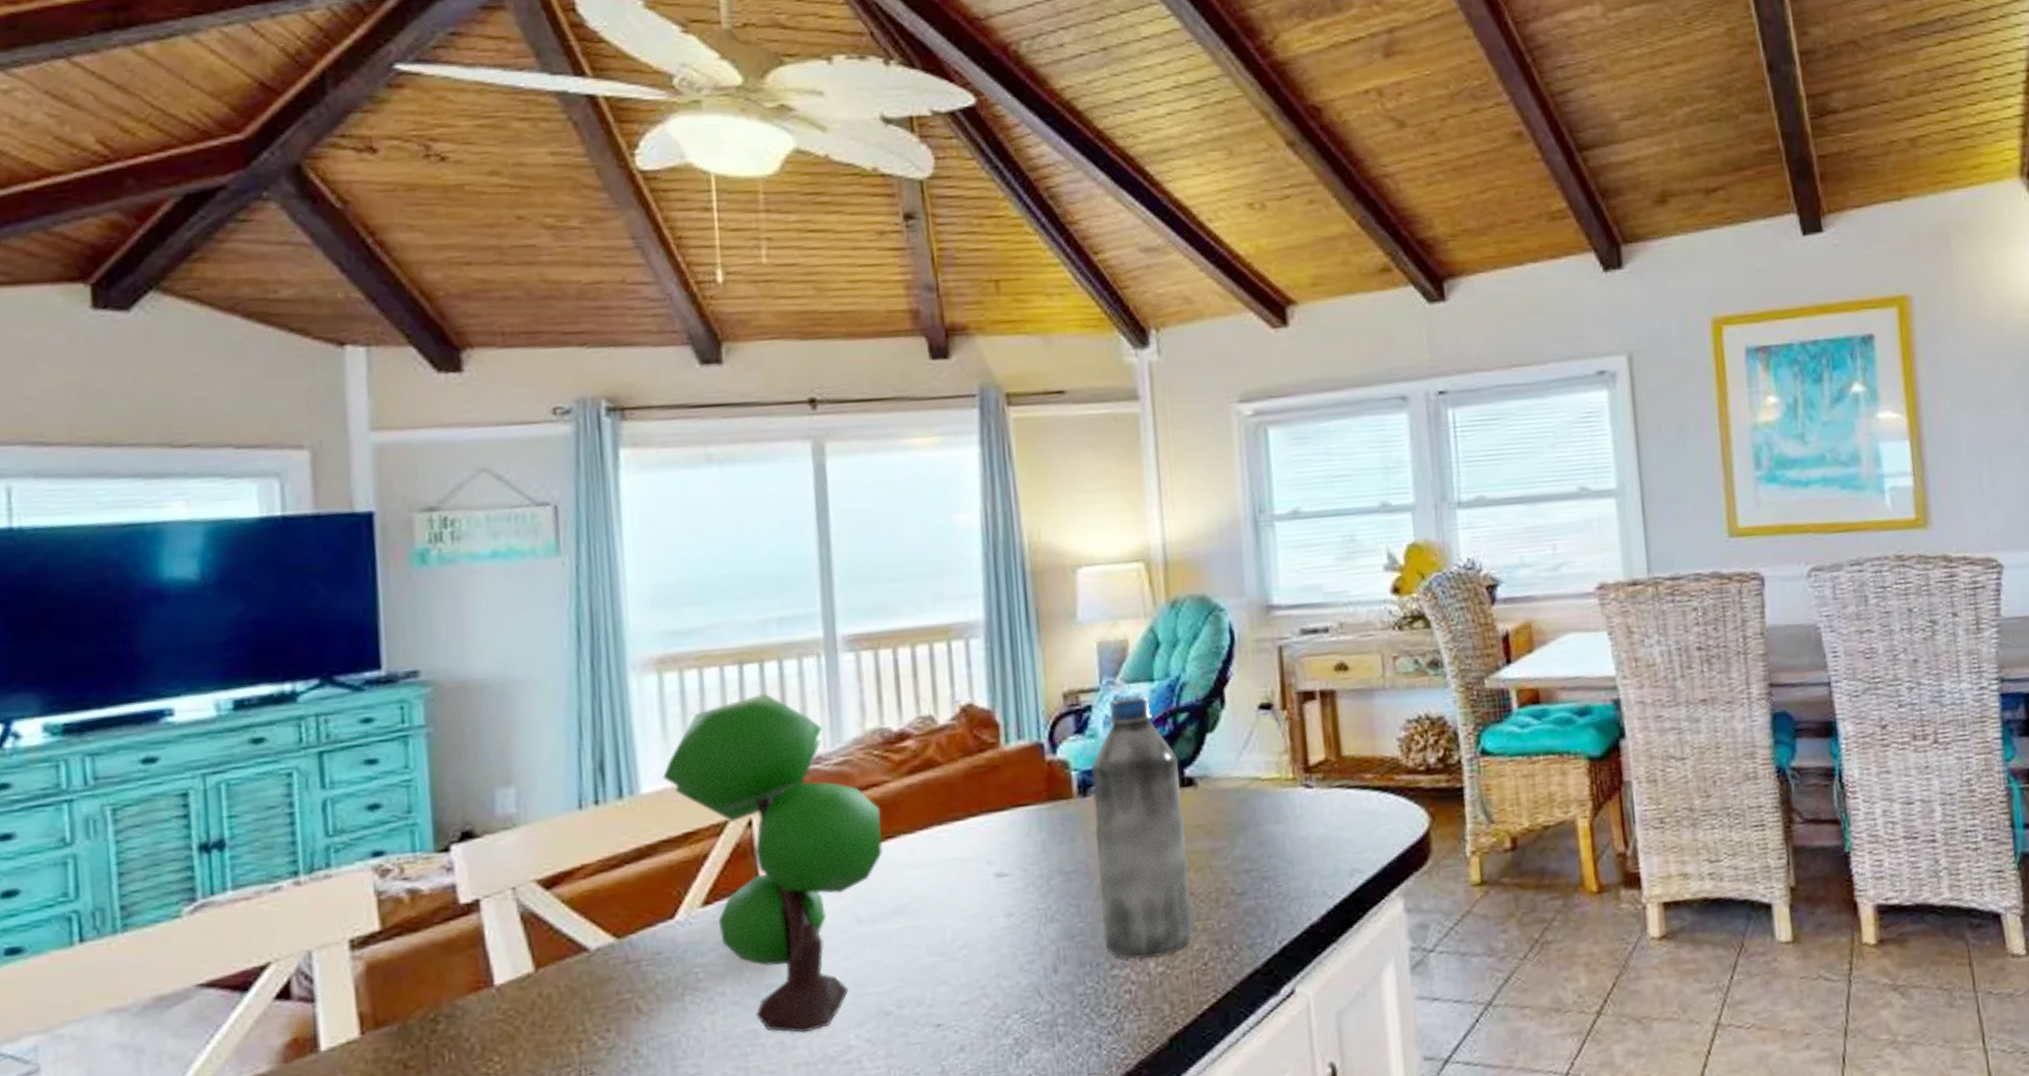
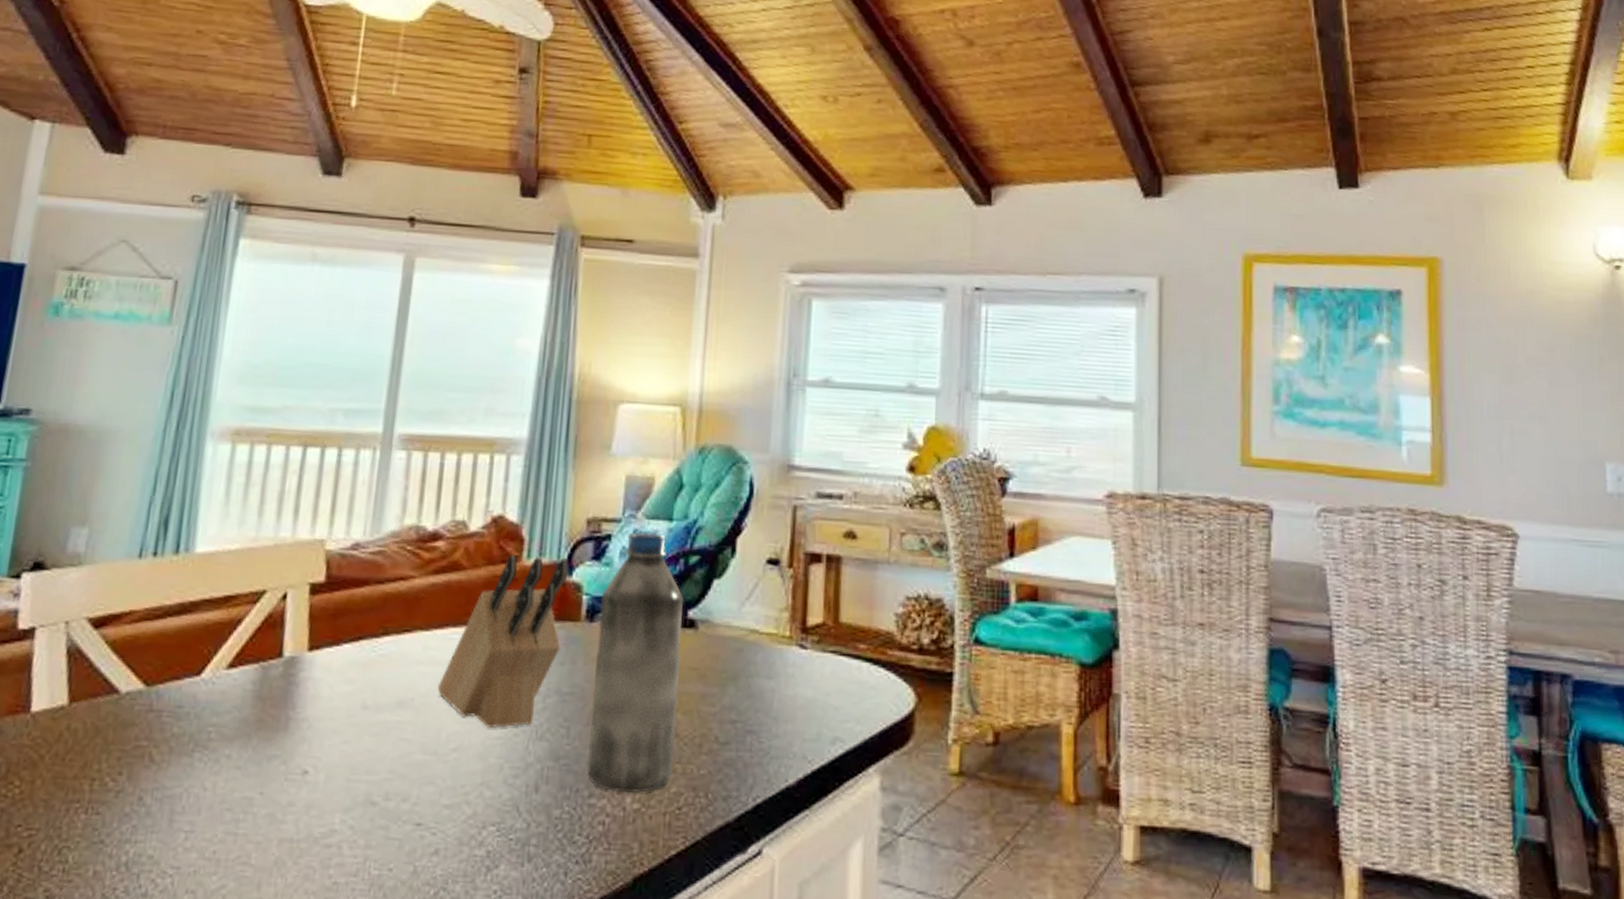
plant: present [662,693,883,1033] -> none [217,476,402,810]
knife block: none [933,737,1057,920] -> present [437,555,569,729]

